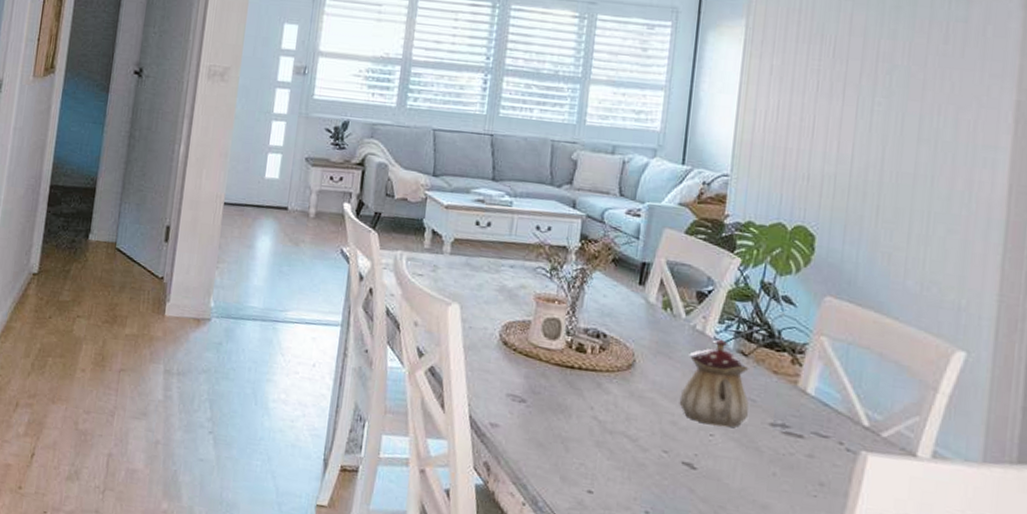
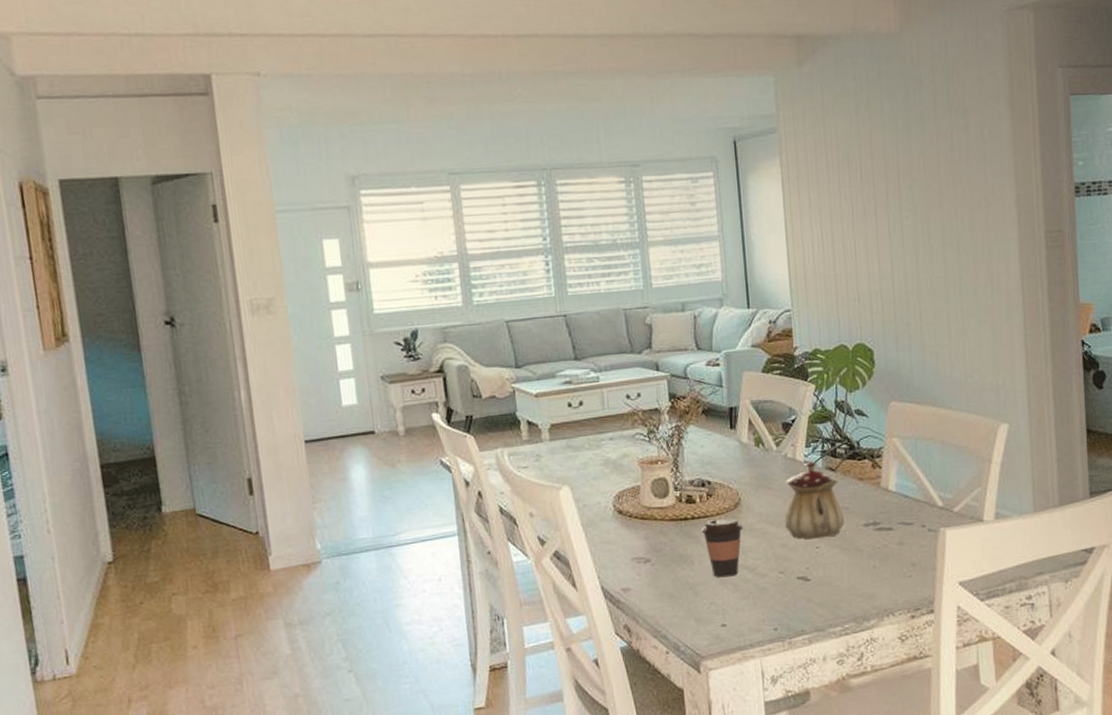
coffee cup: none [586,375,633,442] -> present [701,518,744,578]

